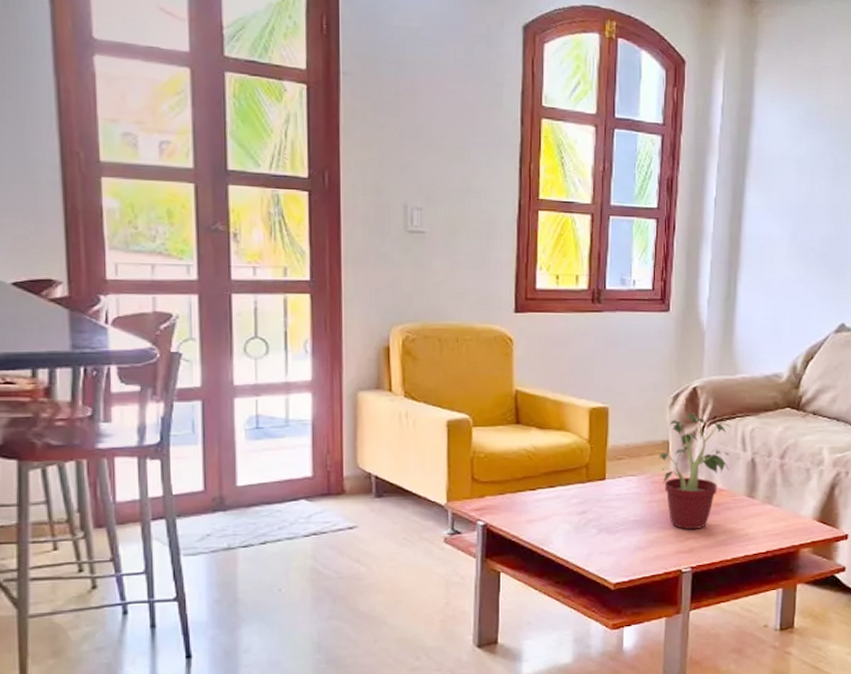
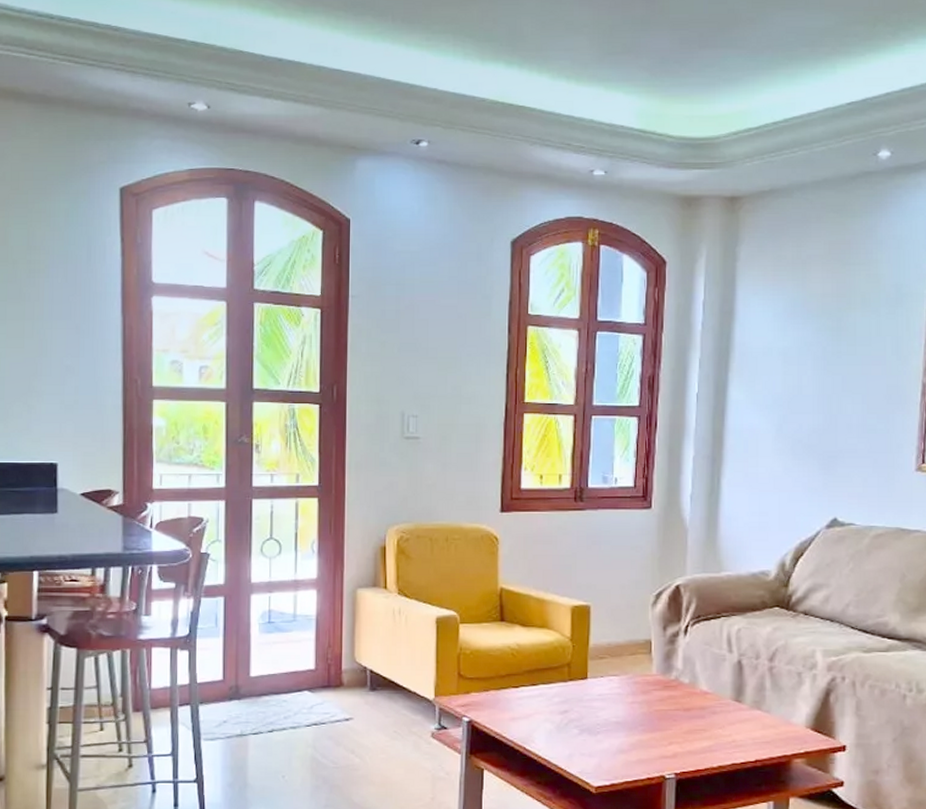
potted plant: present [658,413,733,530] -> none [640,612,718,734]

